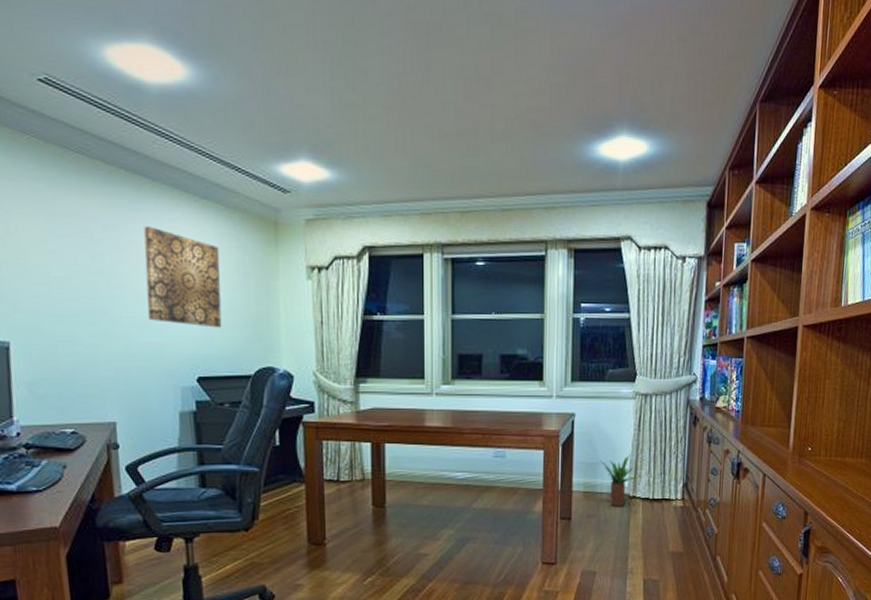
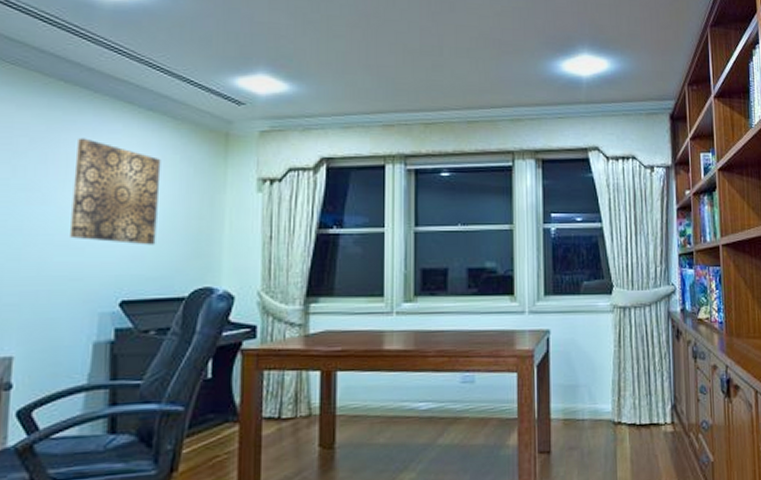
potted plant: present [600,454,642,507] -> none [580,374,626,436]

